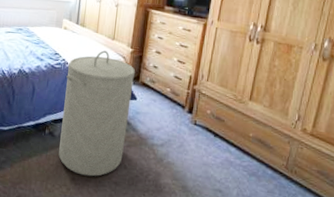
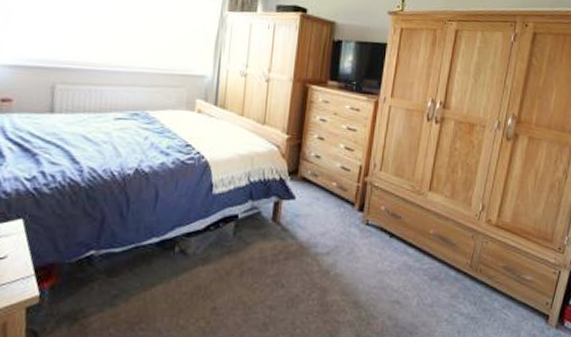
laundry hamper: present [58,50,136,177] -> none [193,138,293,303]

